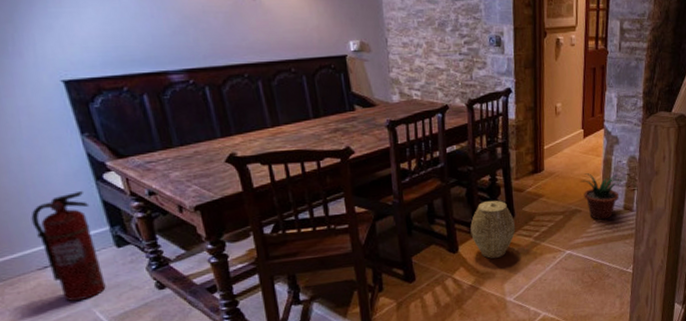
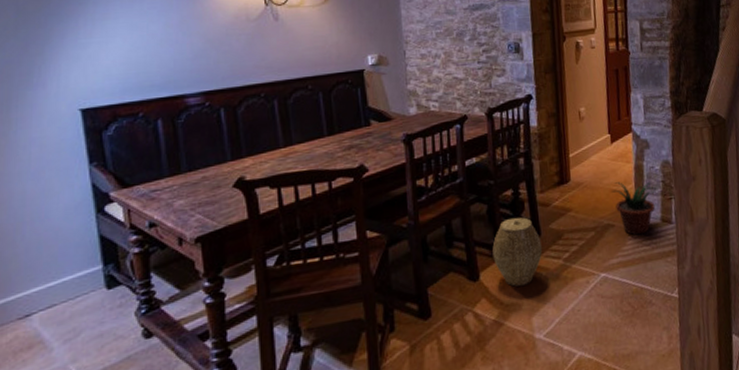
fire extinguisher: present [31,190,106,302] -> none [22,225,88,357]

